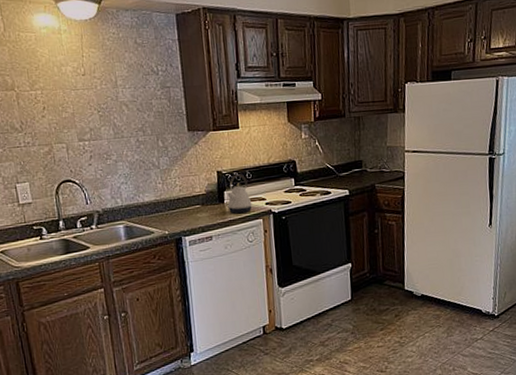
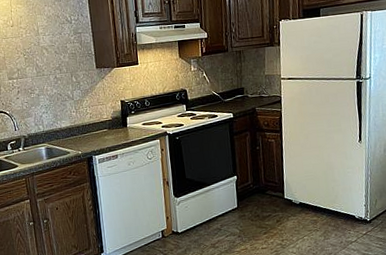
kettle: present [226,173,252,214] -> none [129,102,151,136]

